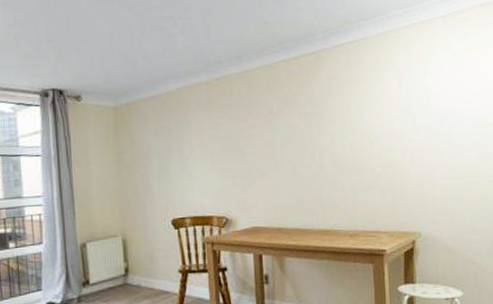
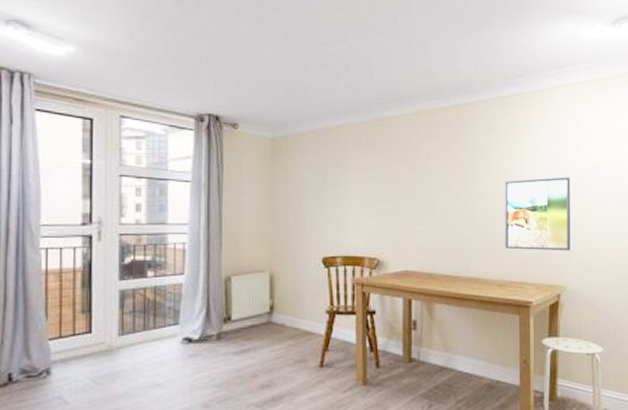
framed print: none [352,120,425,199] -> present [505,177,570,251]

